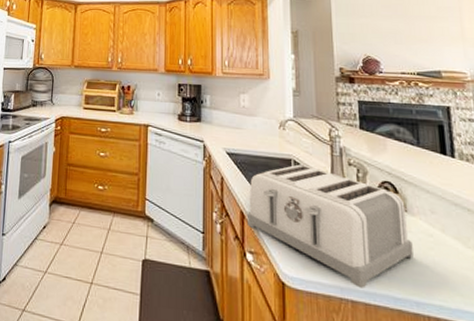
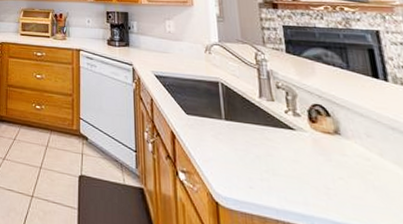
toaster: present [247,164,414,288] -> none [178,87,351,211]

